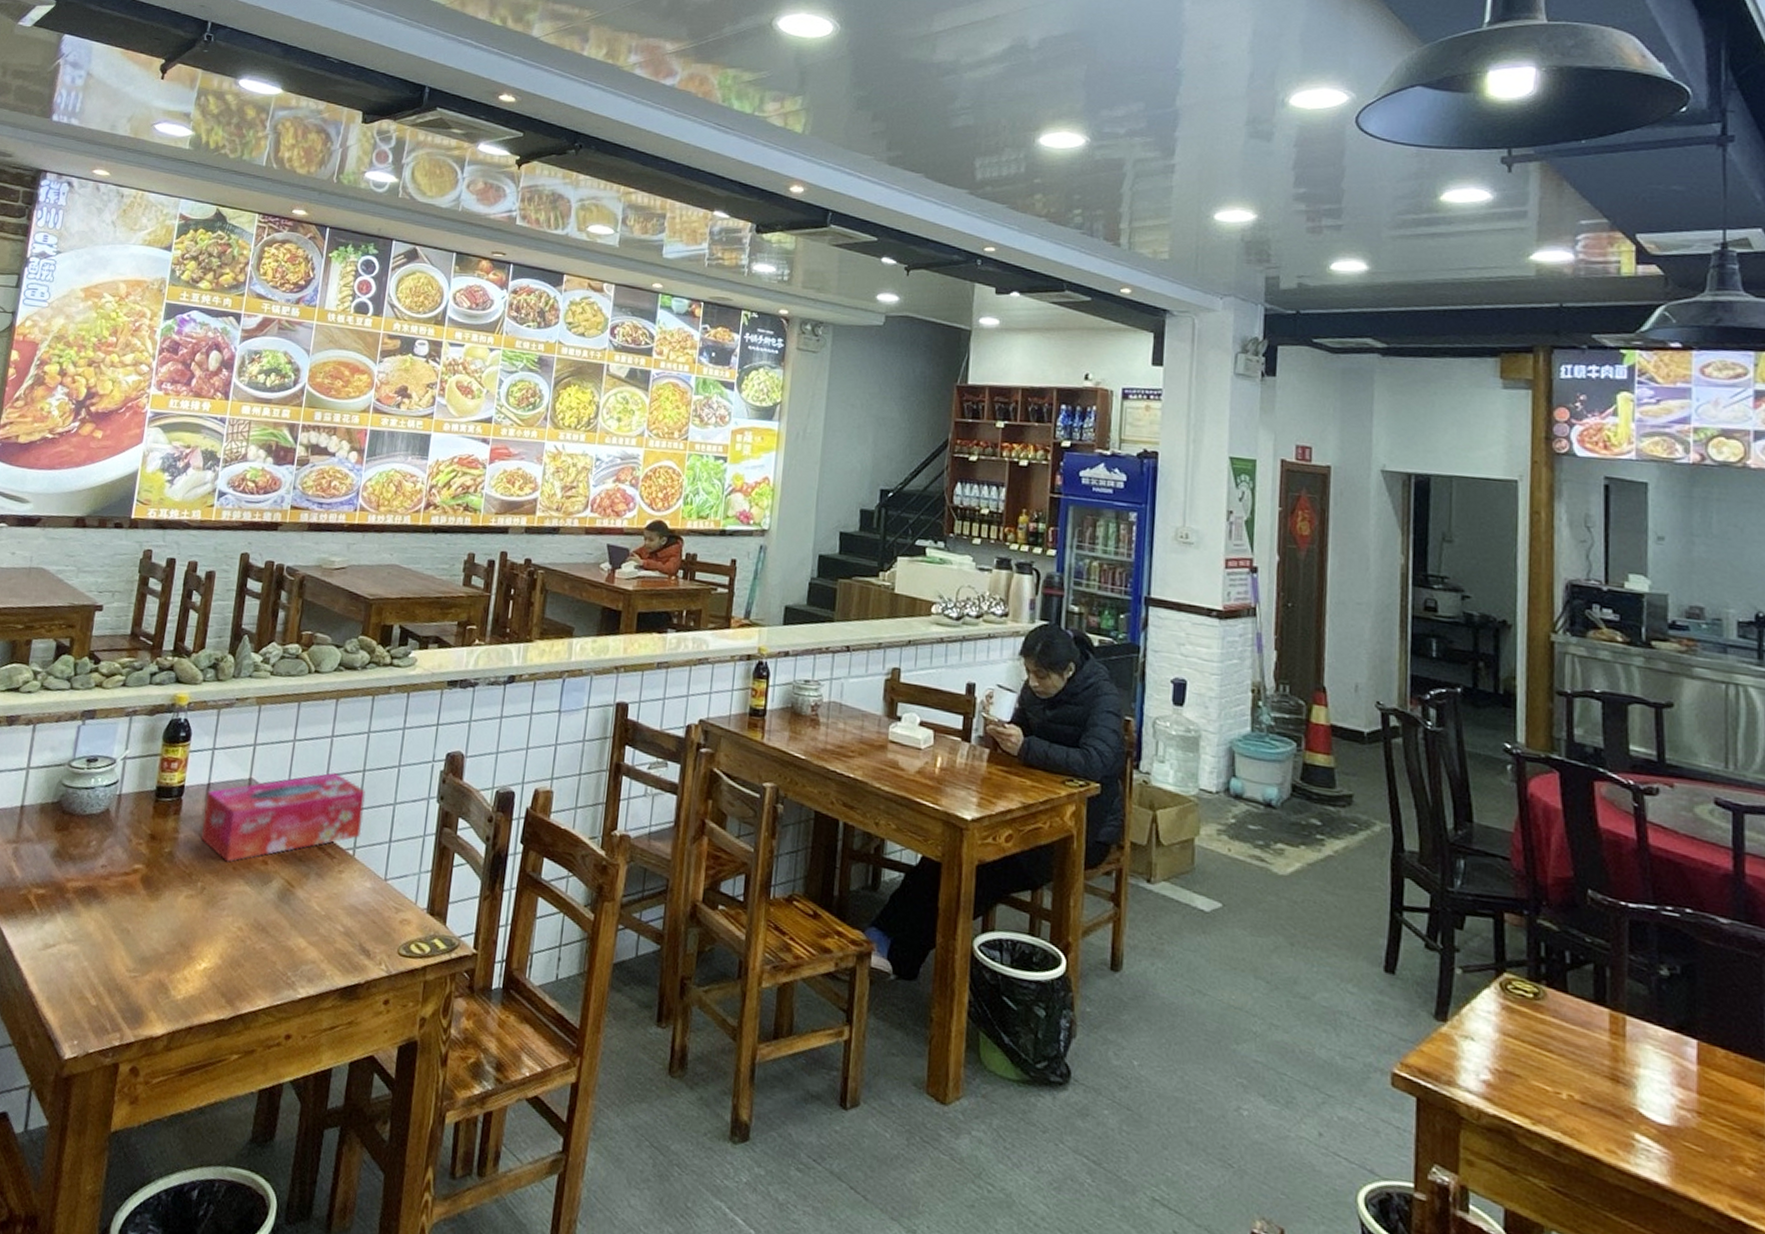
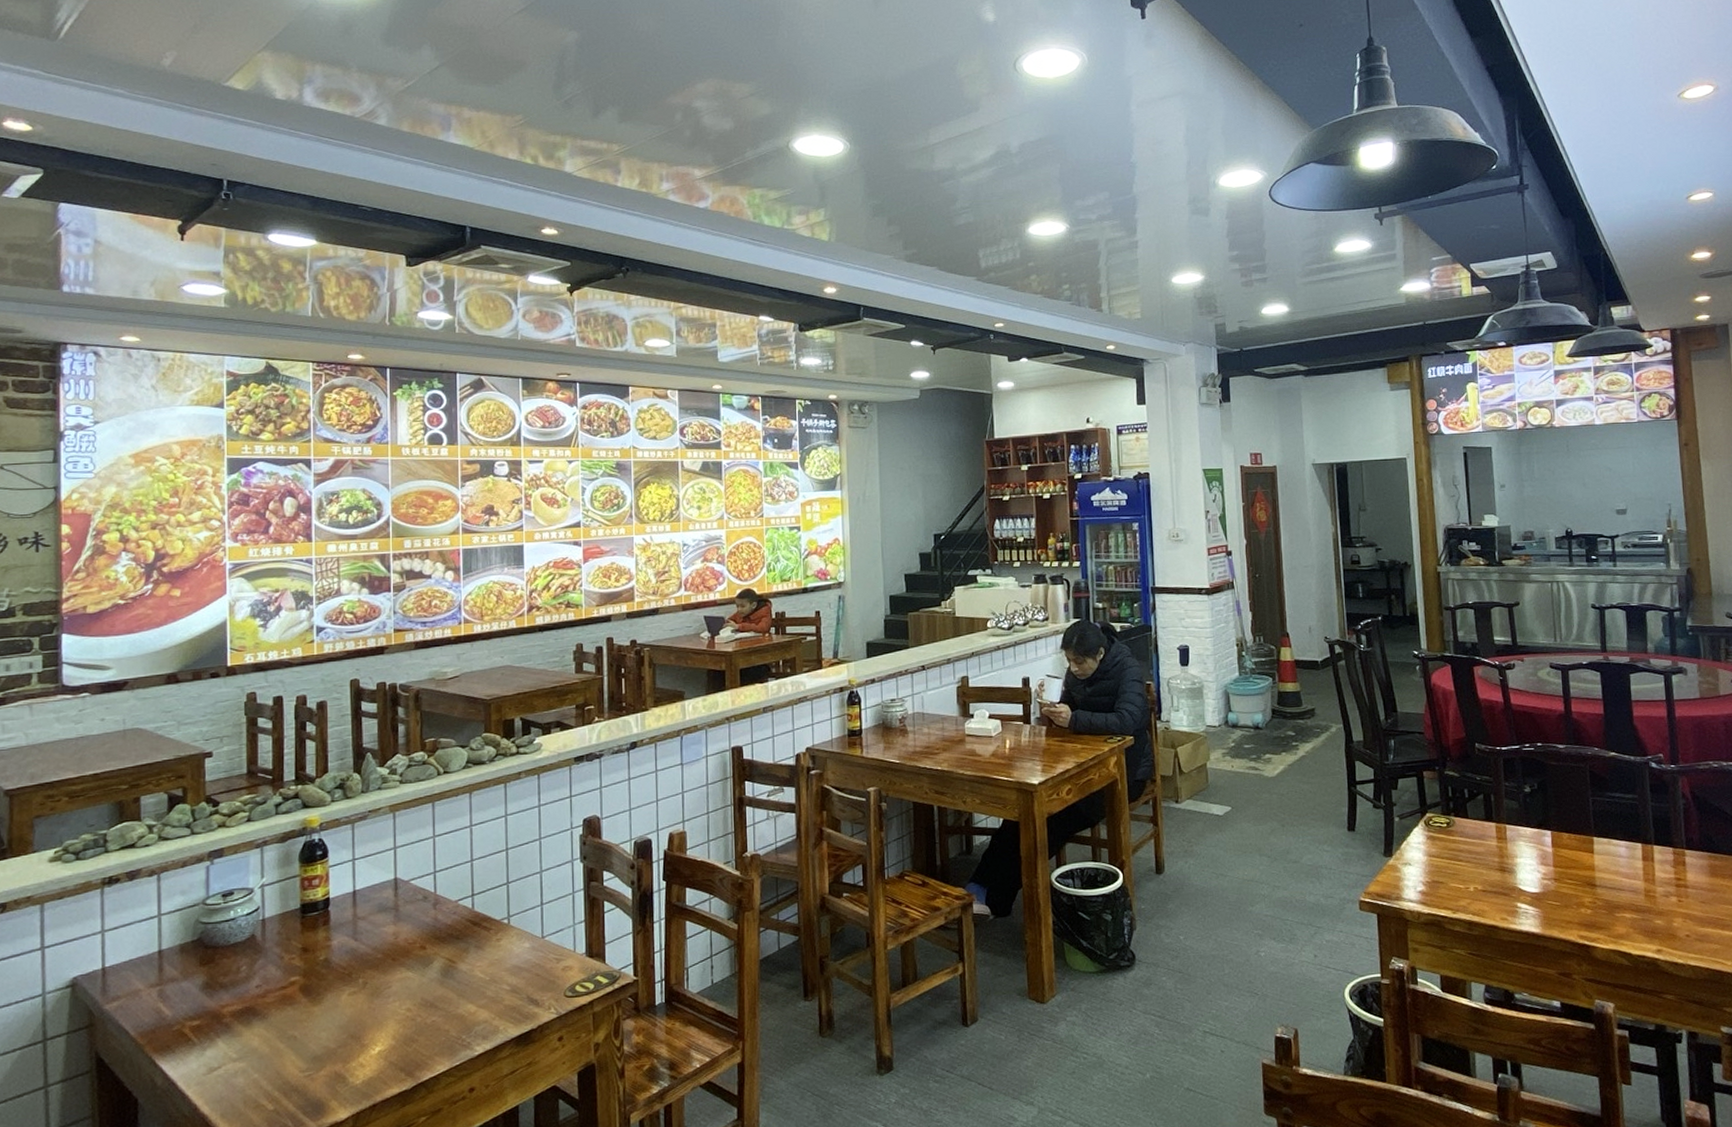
tissue box: present [200,772,366,862] -> none [353,857,513,956]

